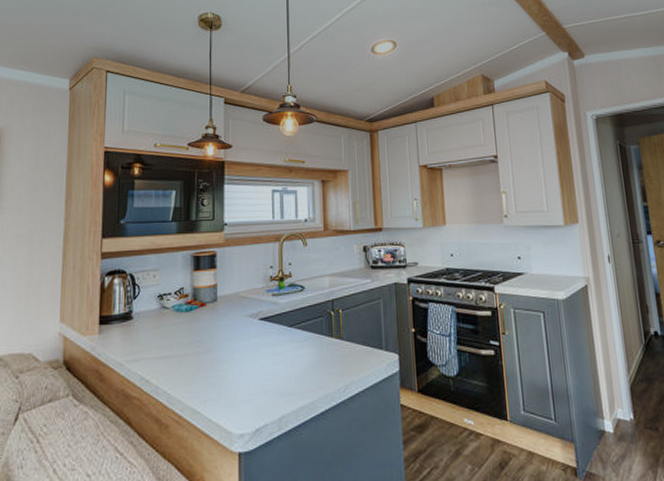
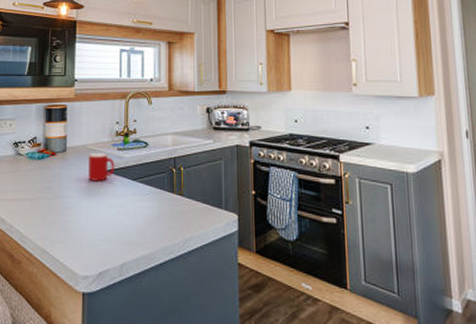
cup: none [242,299,270,331] -> present [88,152,115,181]

